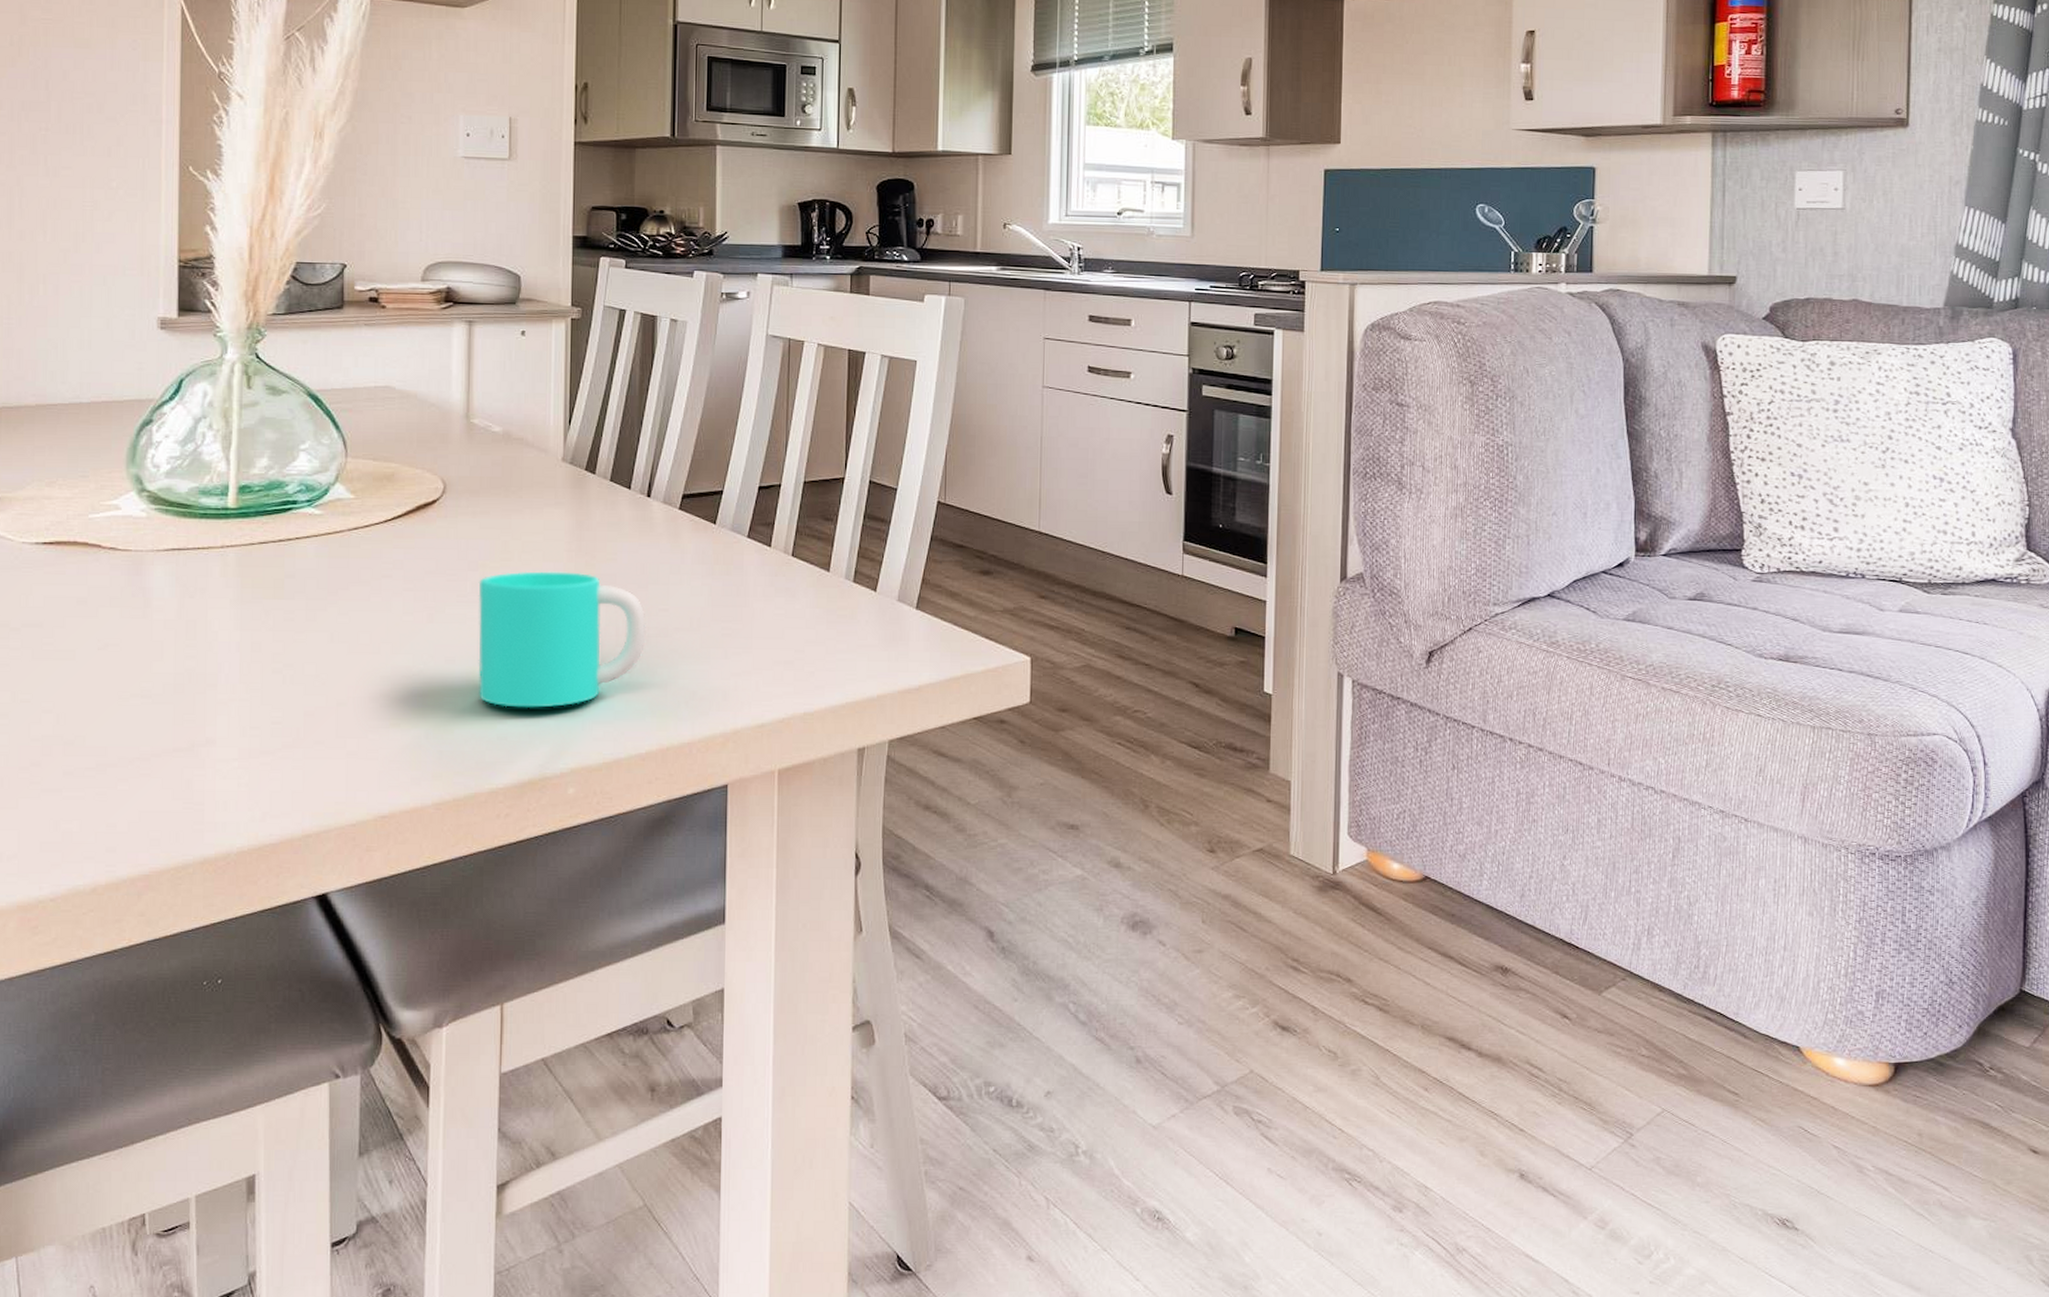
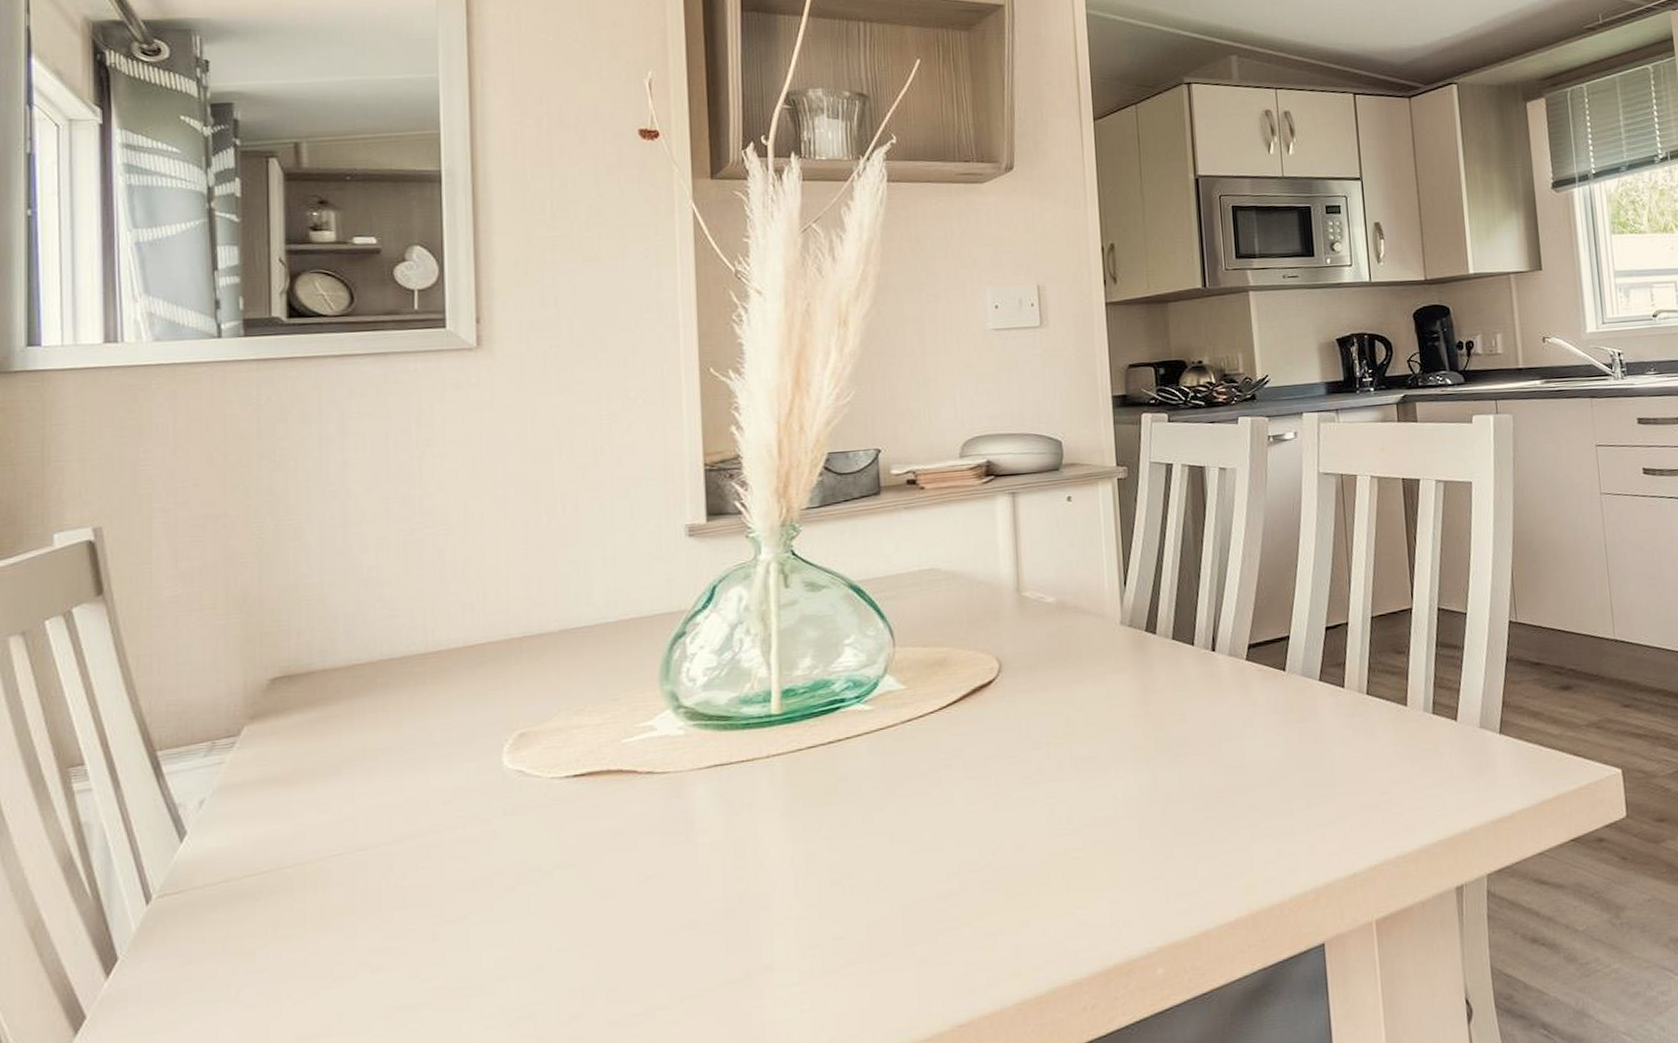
cup: present [478,571,646,708] -> none [1043,738,1224,891]

